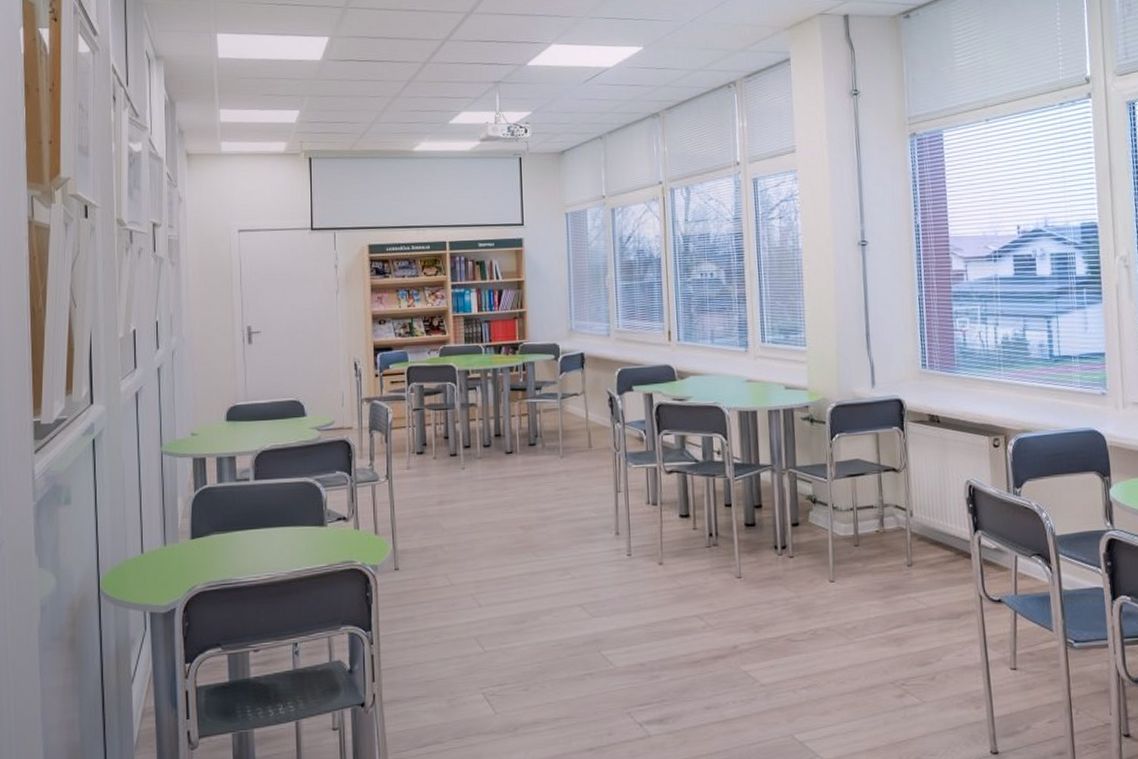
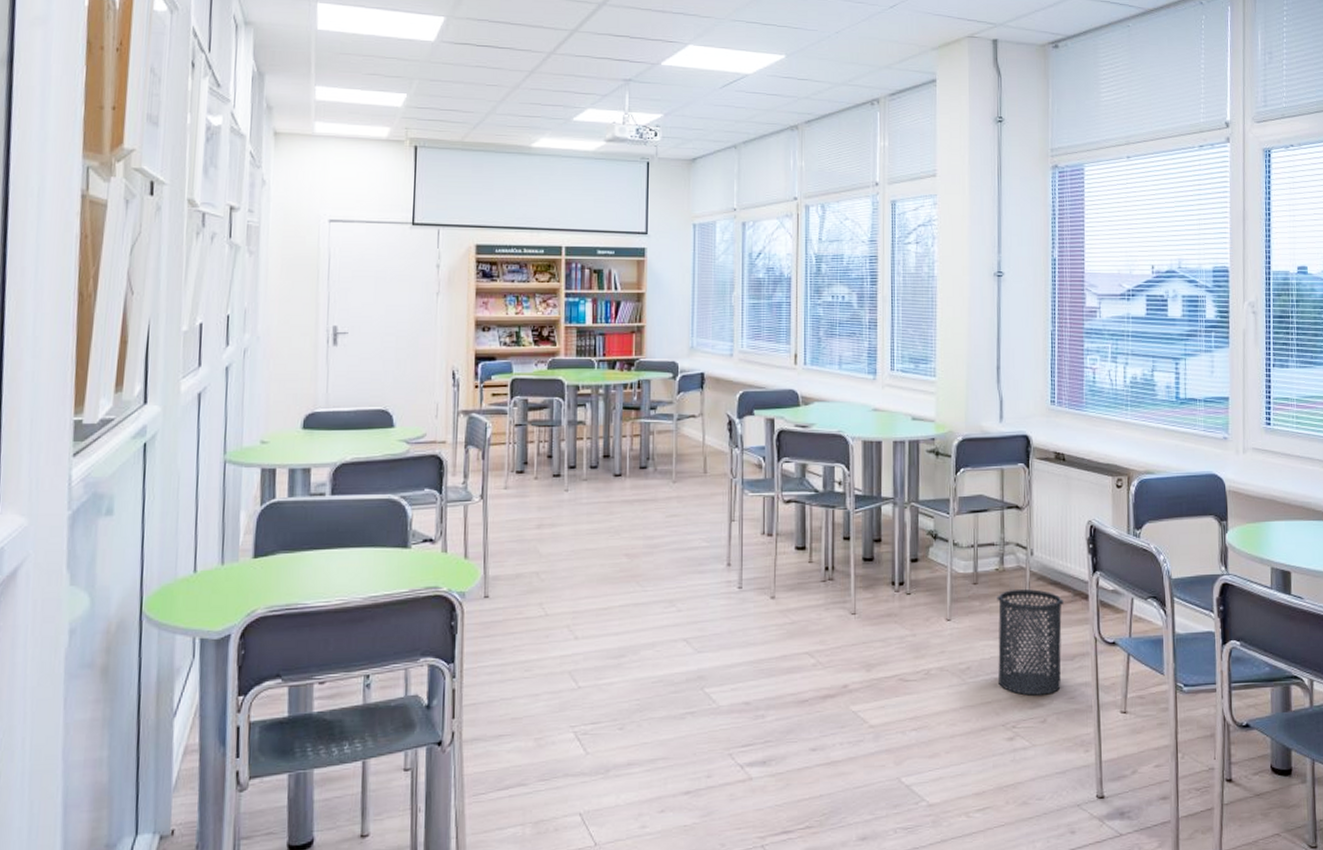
trash can: none [879,549,948,654] -> present [997,588,1064,696]

